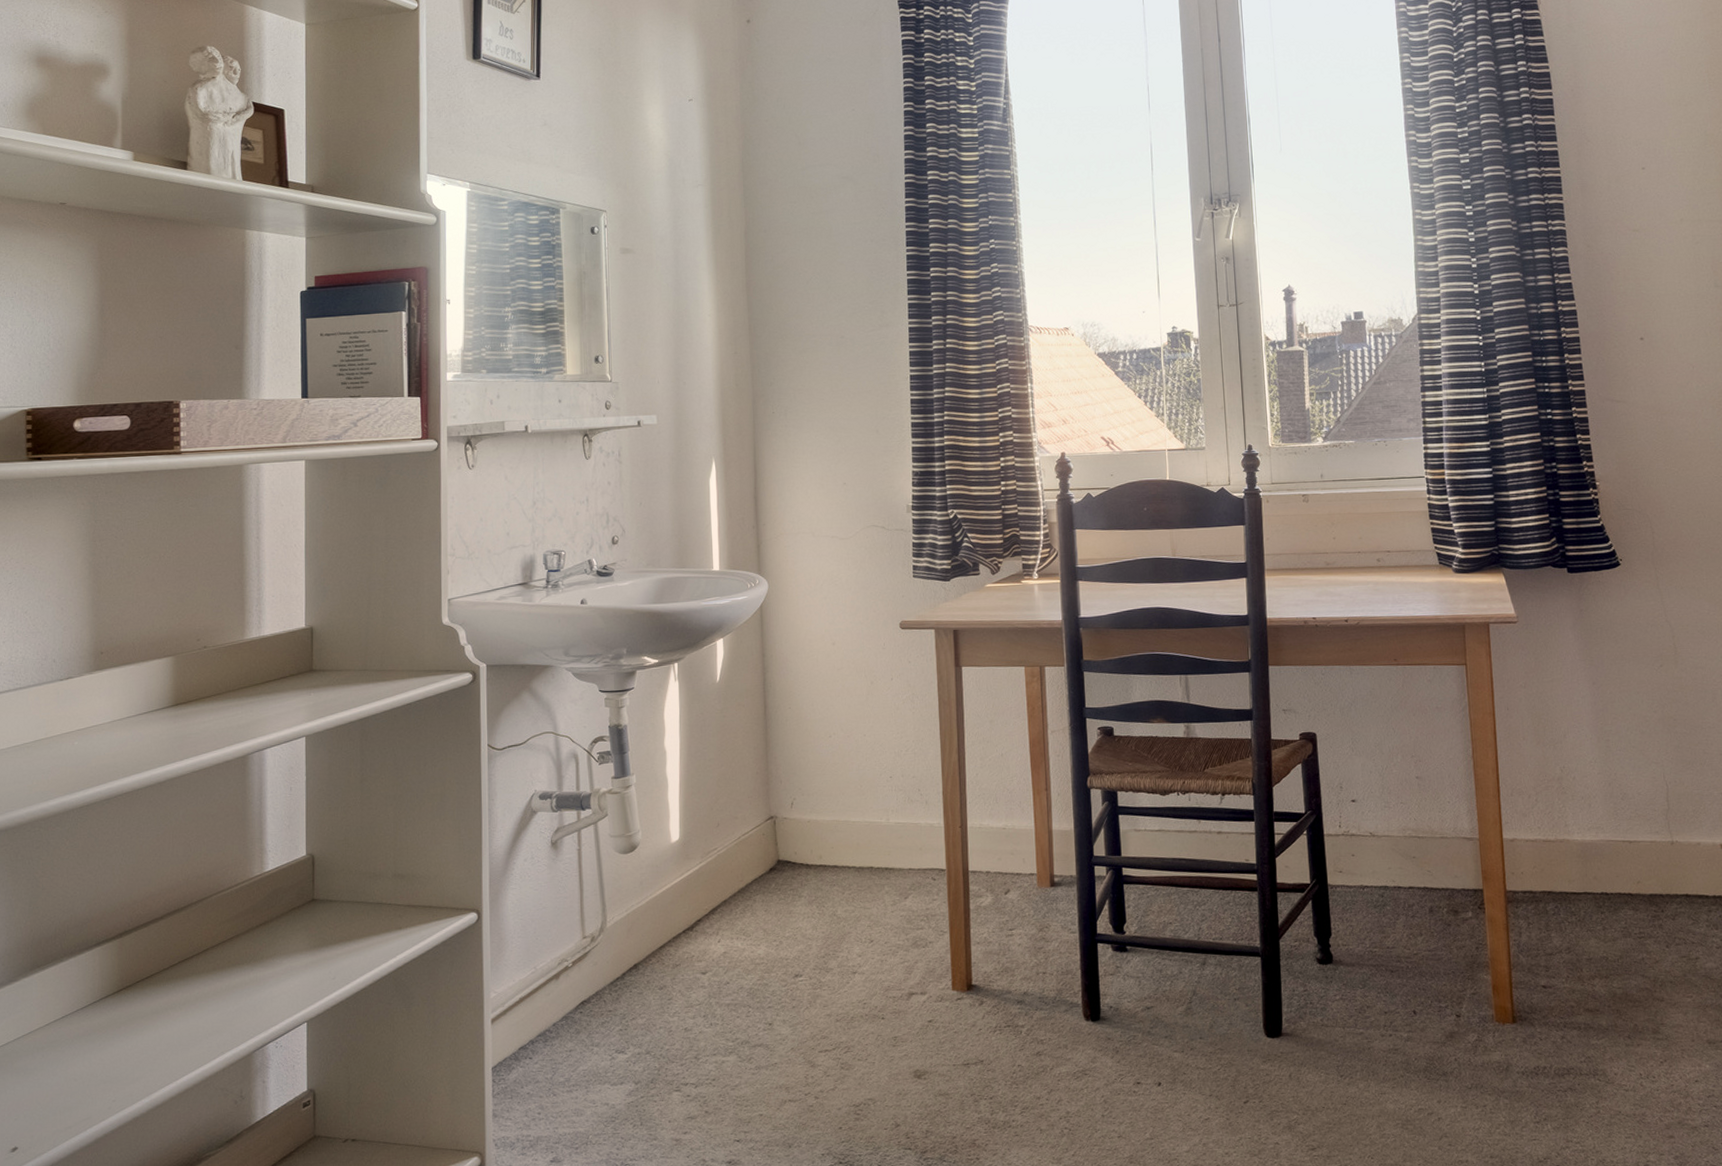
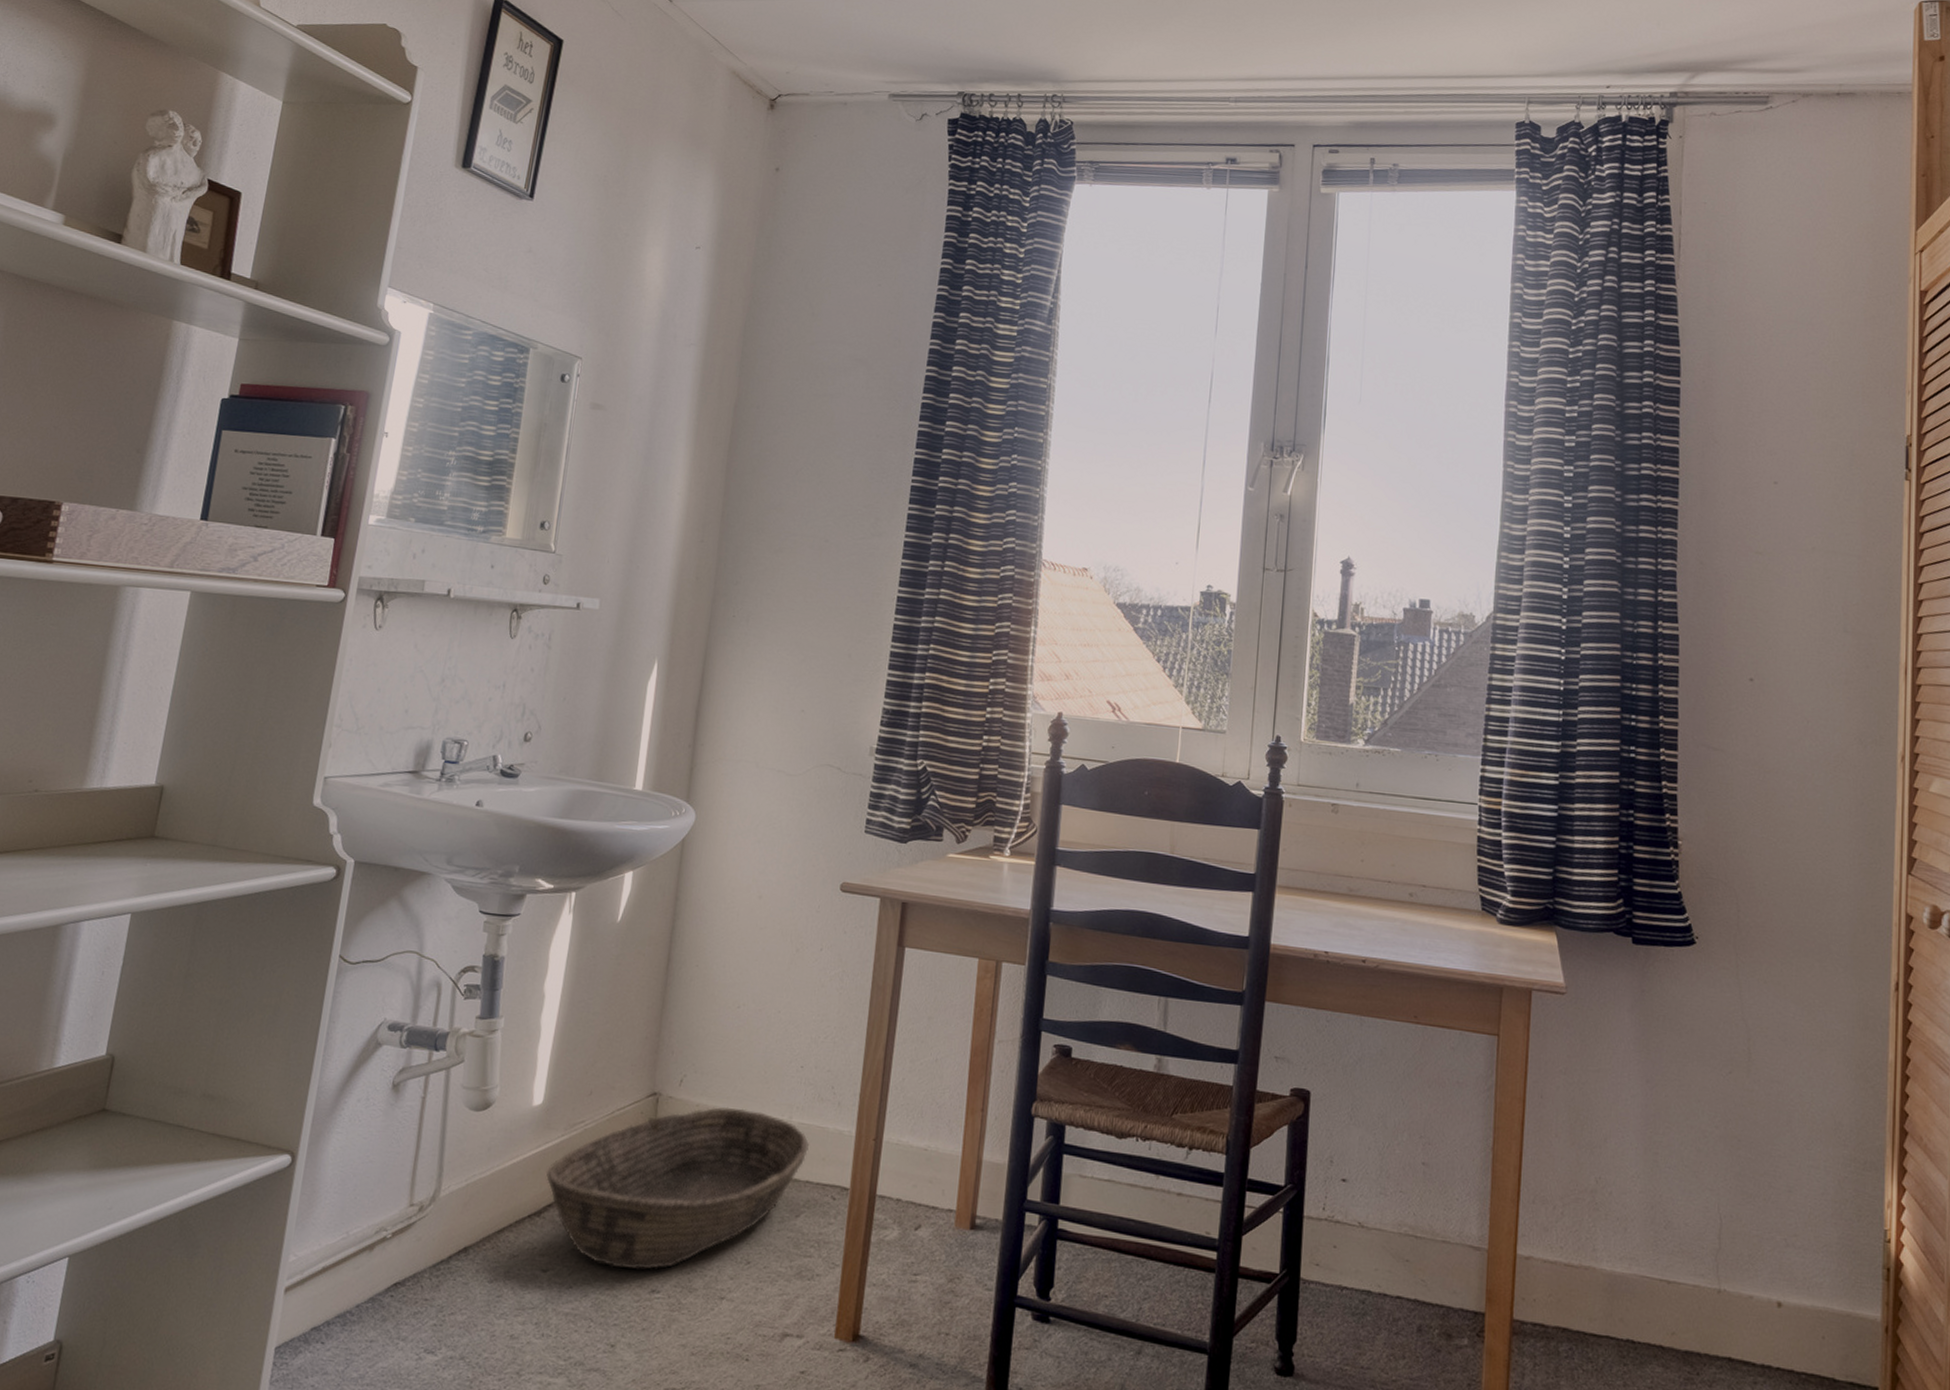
basket: none [691,818,907,962] -> present [545,1107,809,1270]

